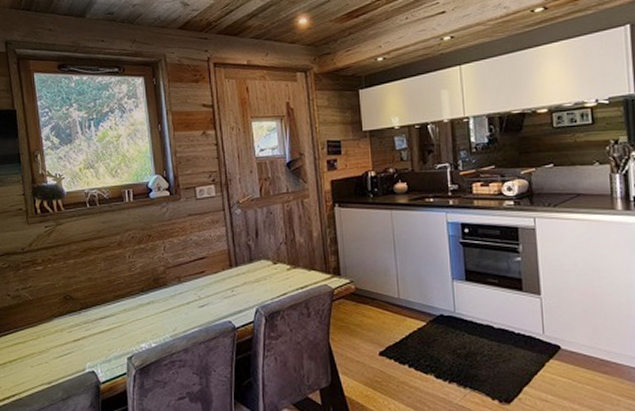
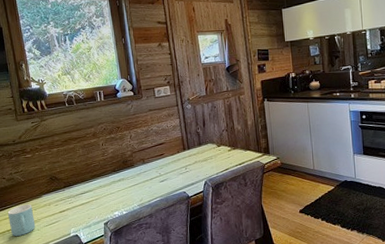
mug: none [10,329,44,370] -> present [7,204,36,237]

